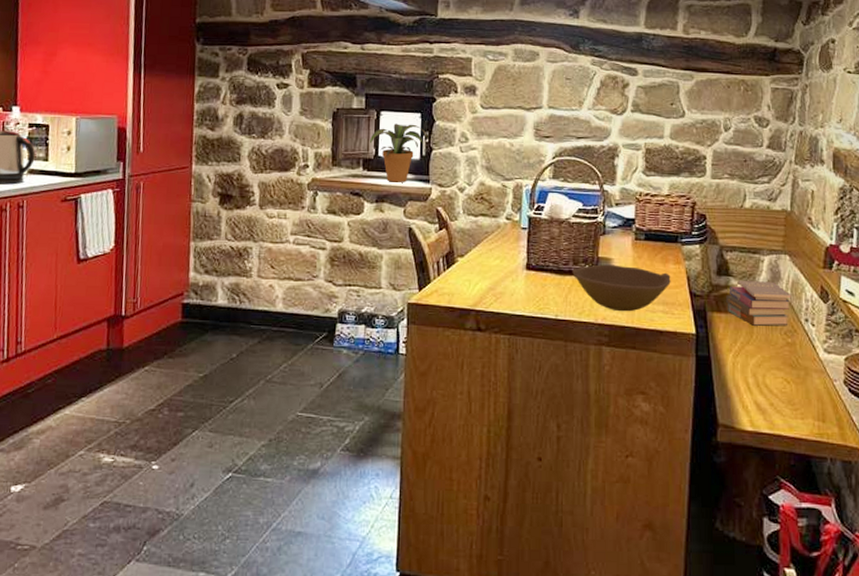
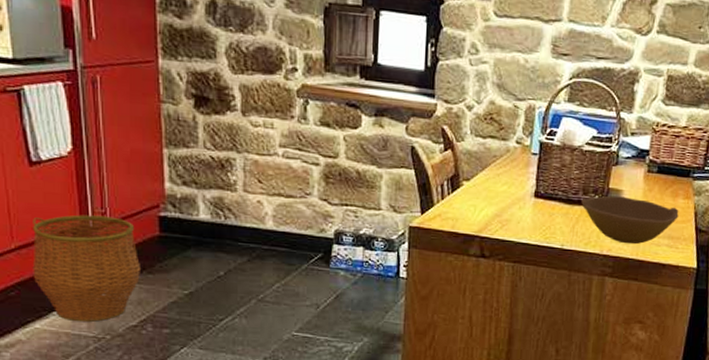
basket: none [68,305,163,407] -> present [32,214,142,322]
potted plant: present [370,123,428,182] -> none [368,26,434,96]

